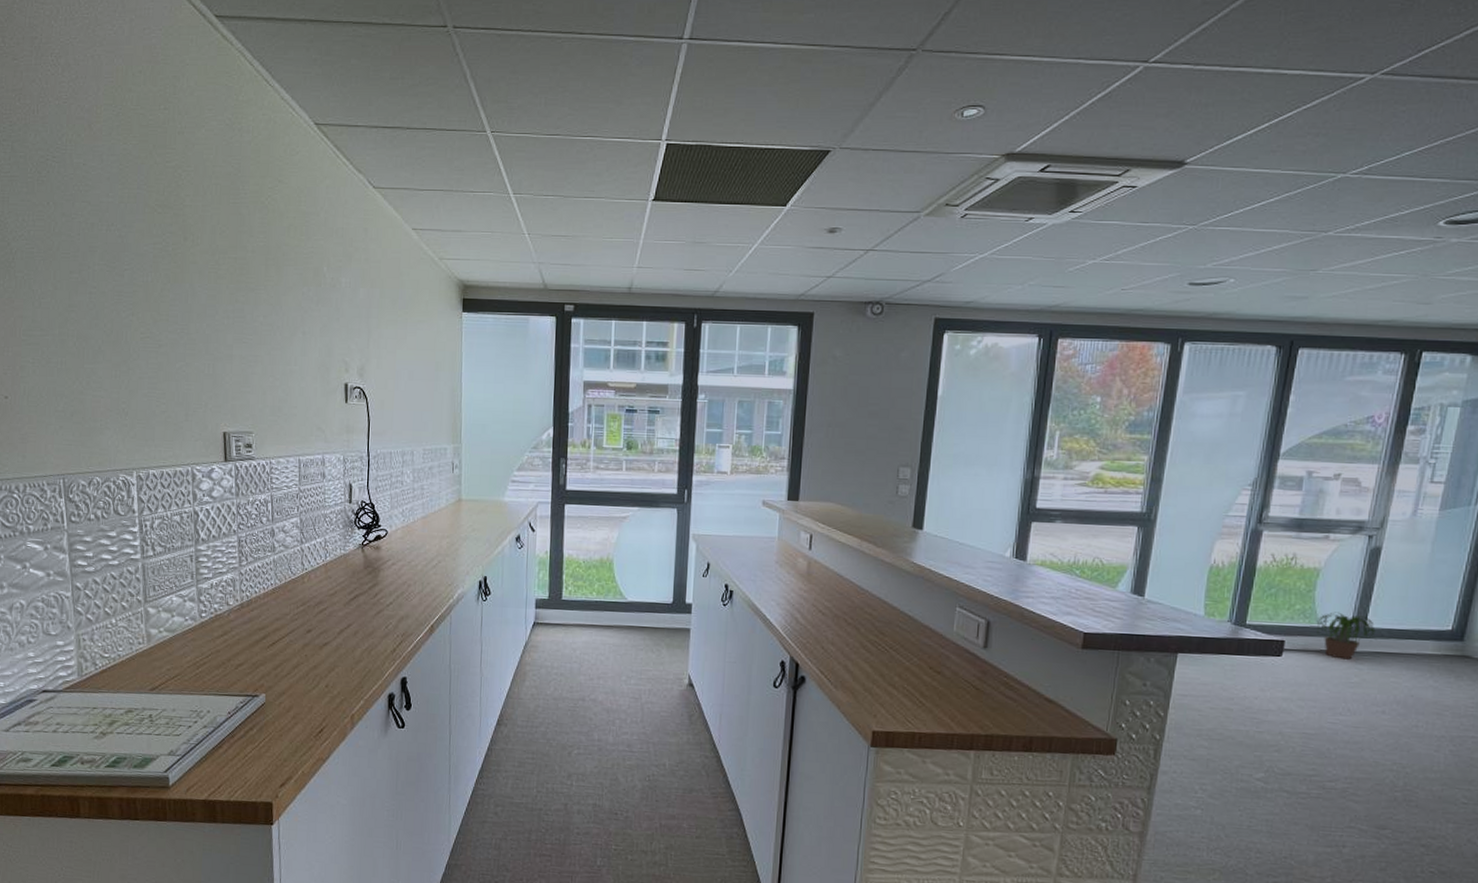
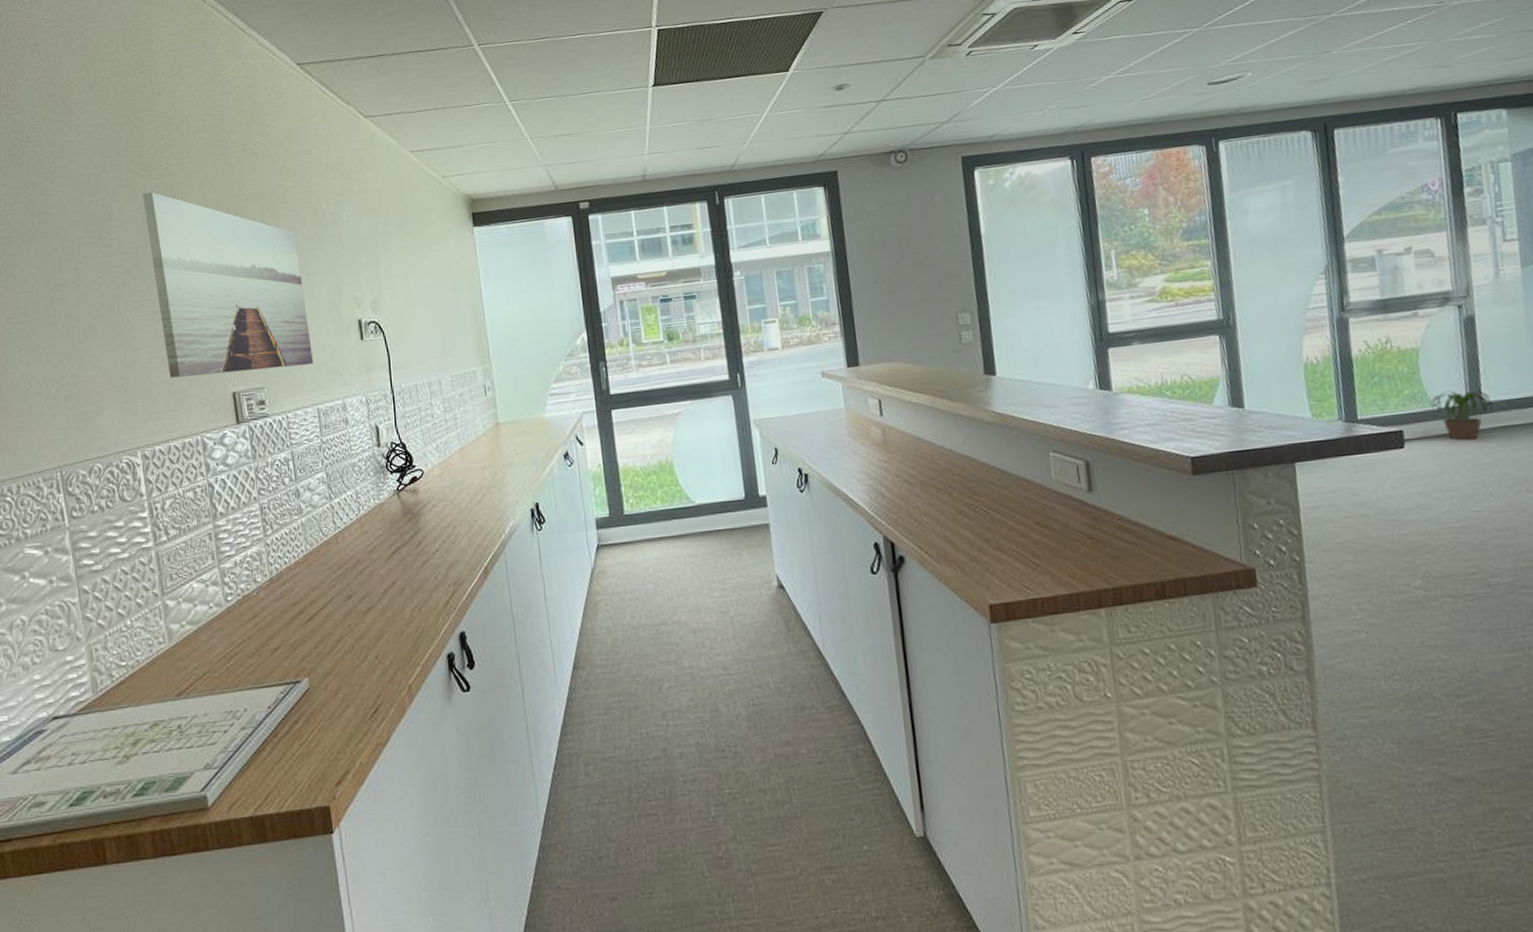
wall art: none [157,229,300,418] -> present [143,192,314,378]

